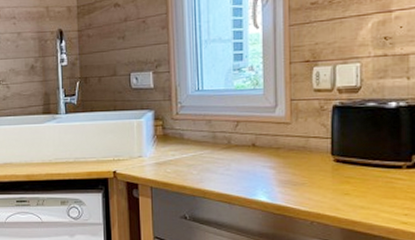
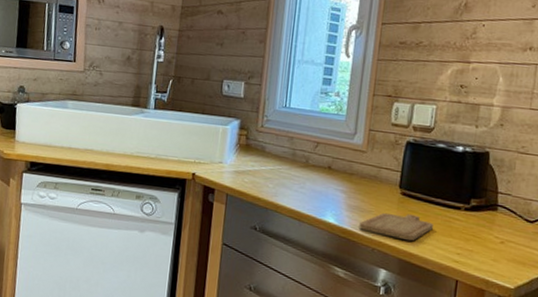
chopping board: none [293,181,374,209] -> present [359,212,433,241]

